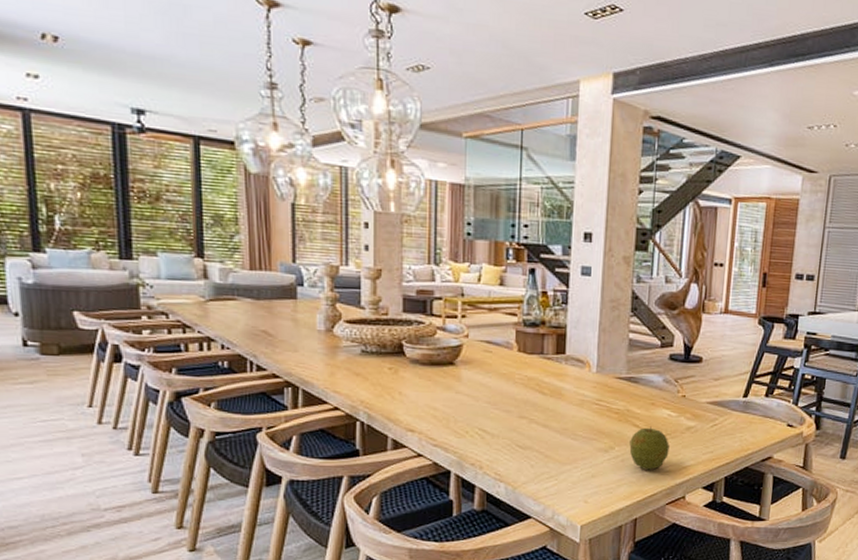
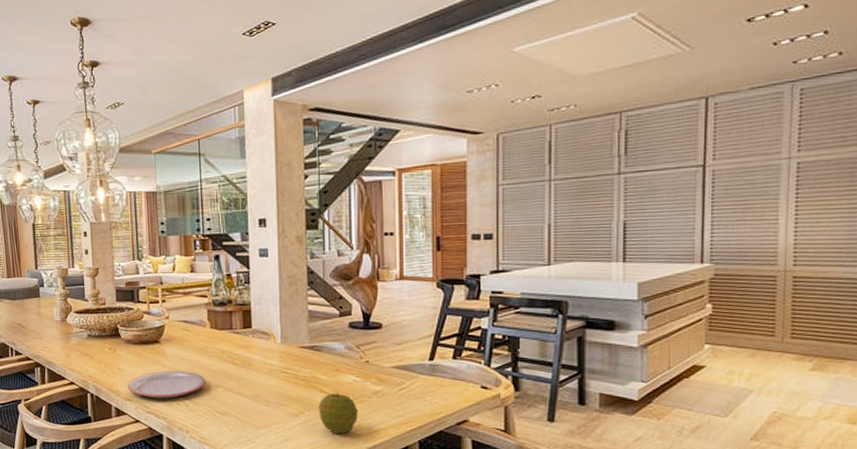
plate: none [411,398,507,430] -> present [128,371,205,399]

